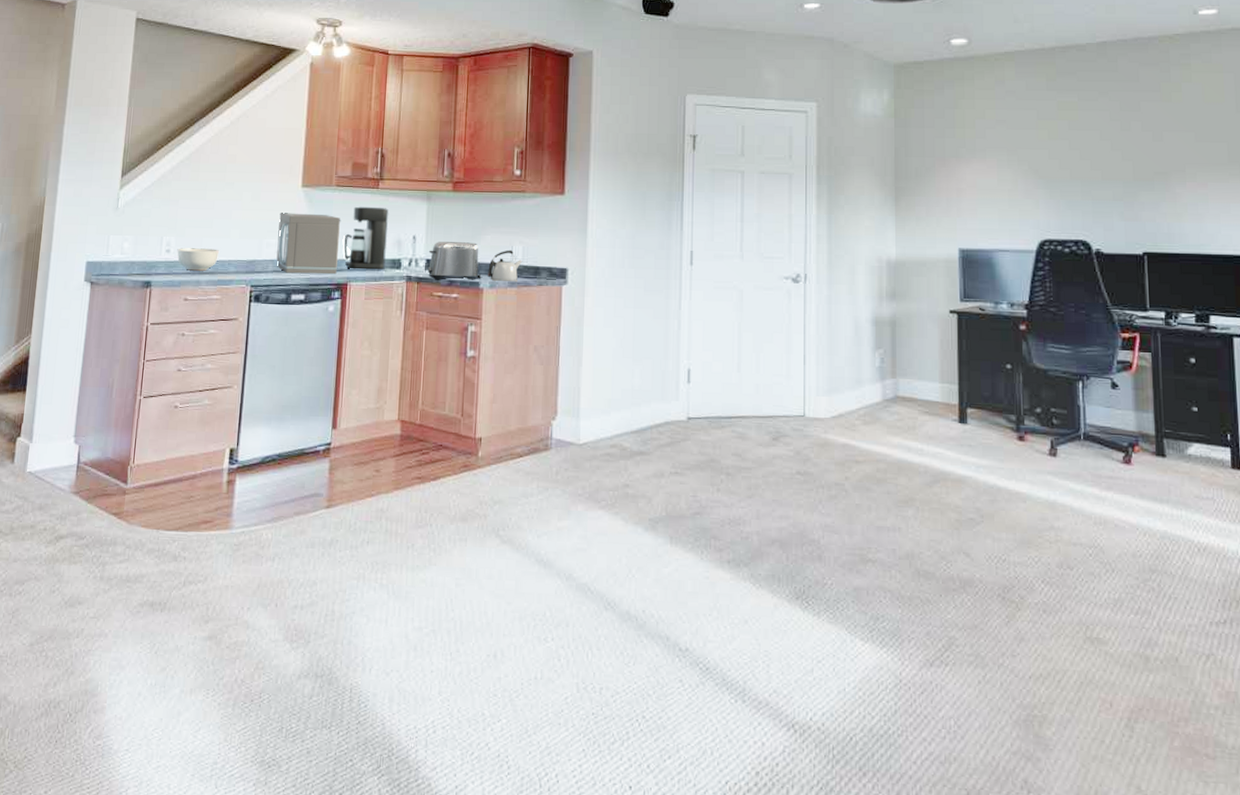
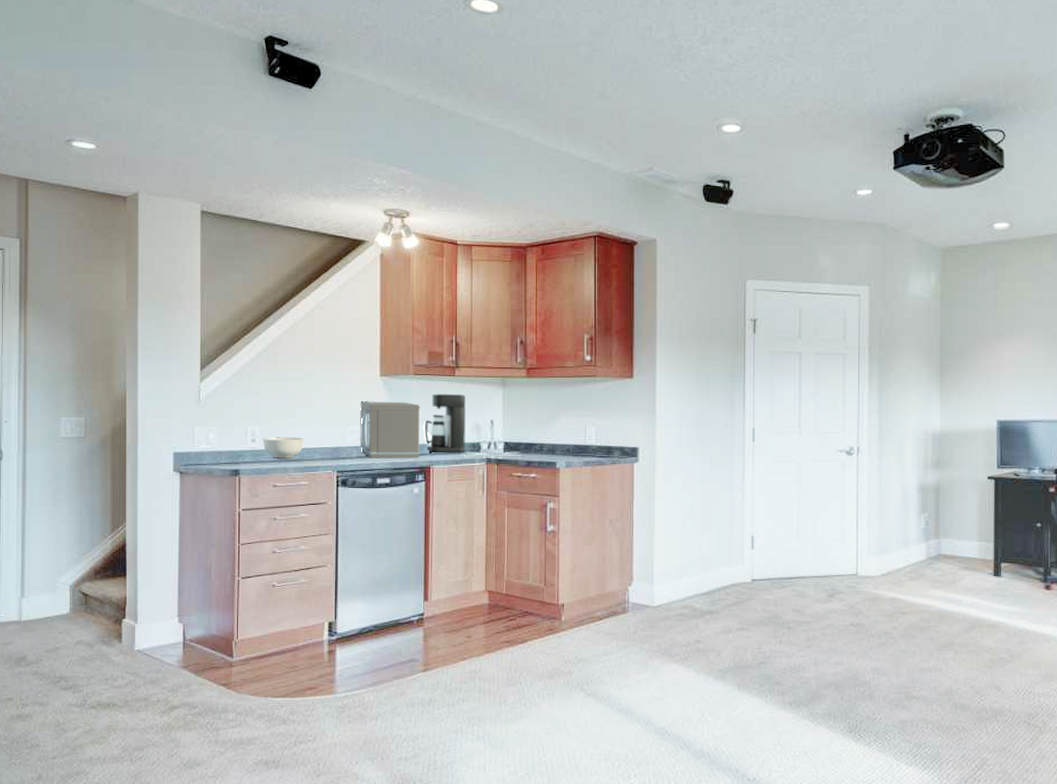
toaster: present [427,242,482,280] -> none [506,425,558,462]
kettle: present [488,249,523,283] -> none [563,431,596,462]

